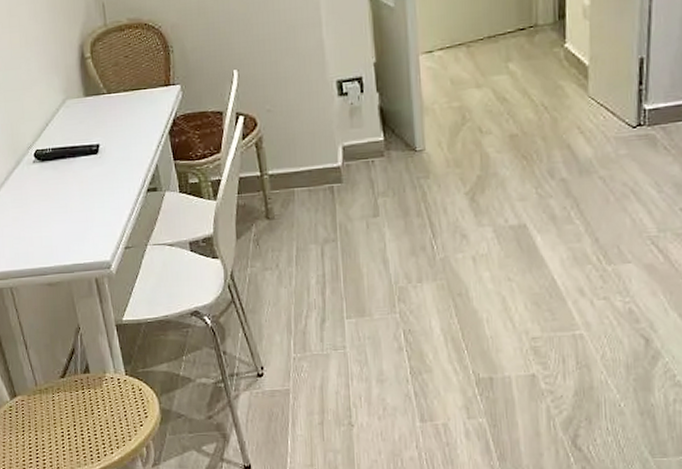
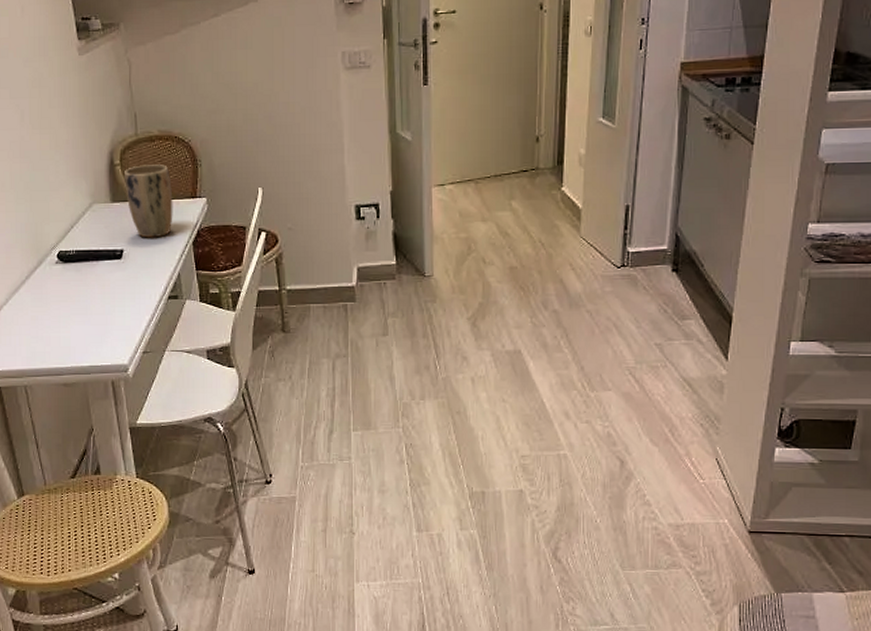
plant pot: none [95,54,148,131] -> present [123,164,173,238]

